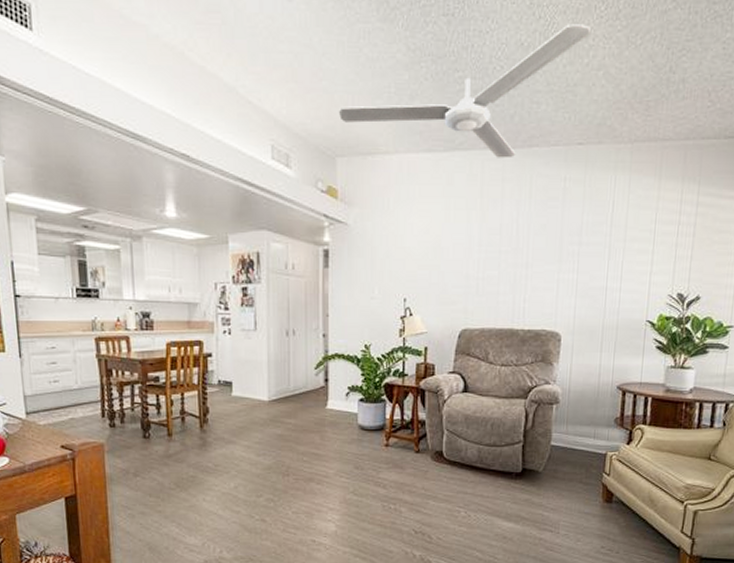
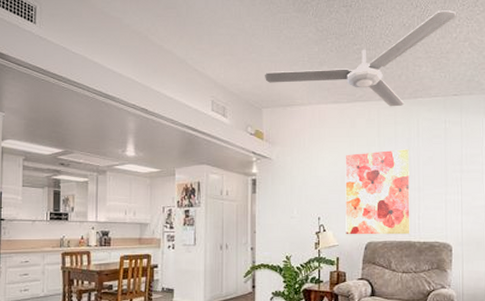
wall art: none [436,214,518,321] -> present [345,149,410,235]

